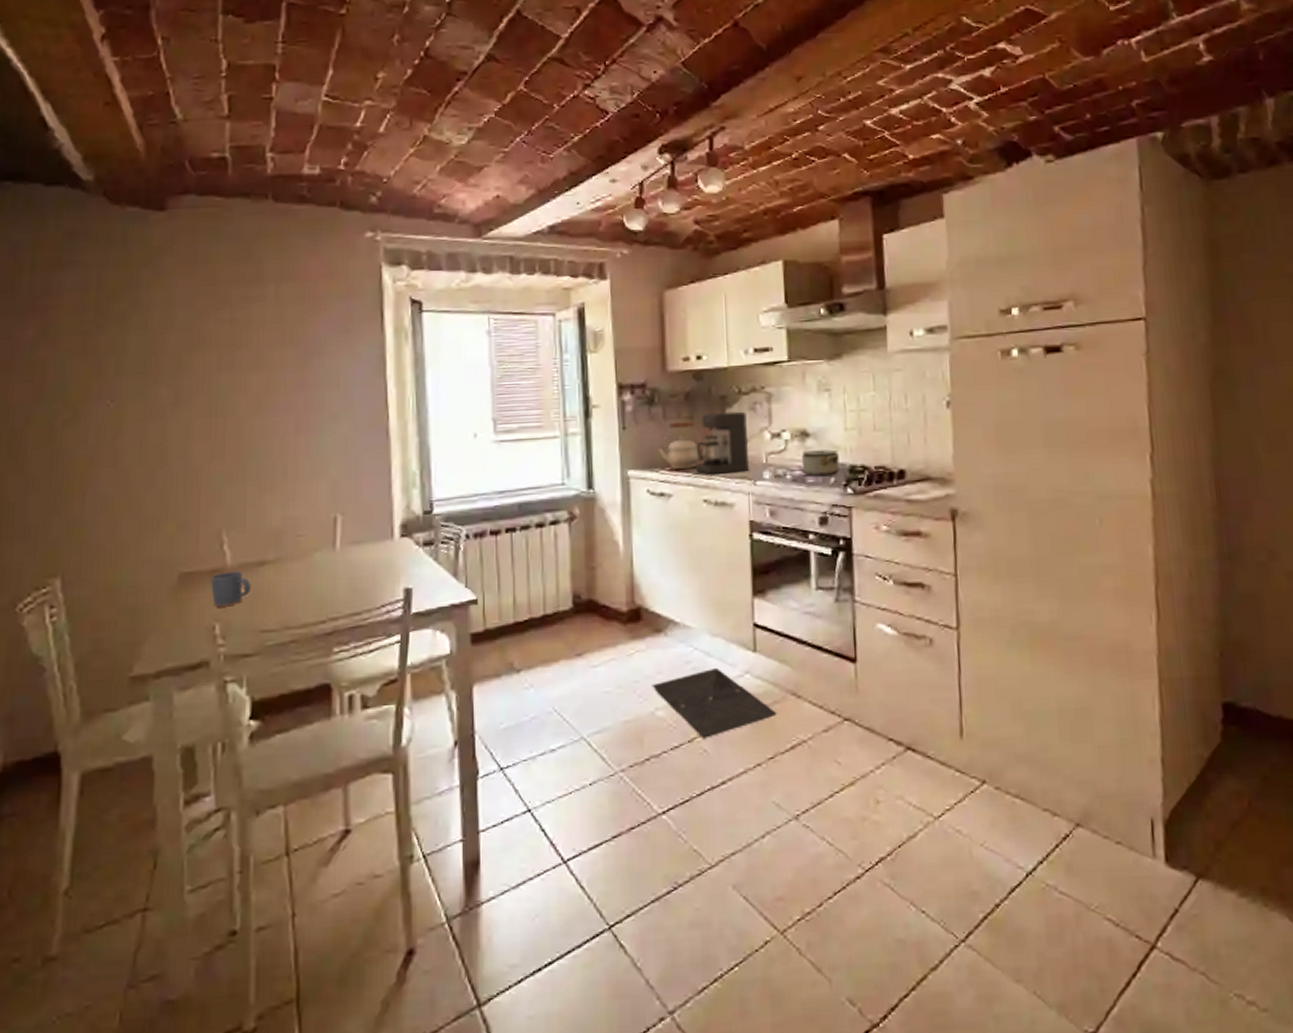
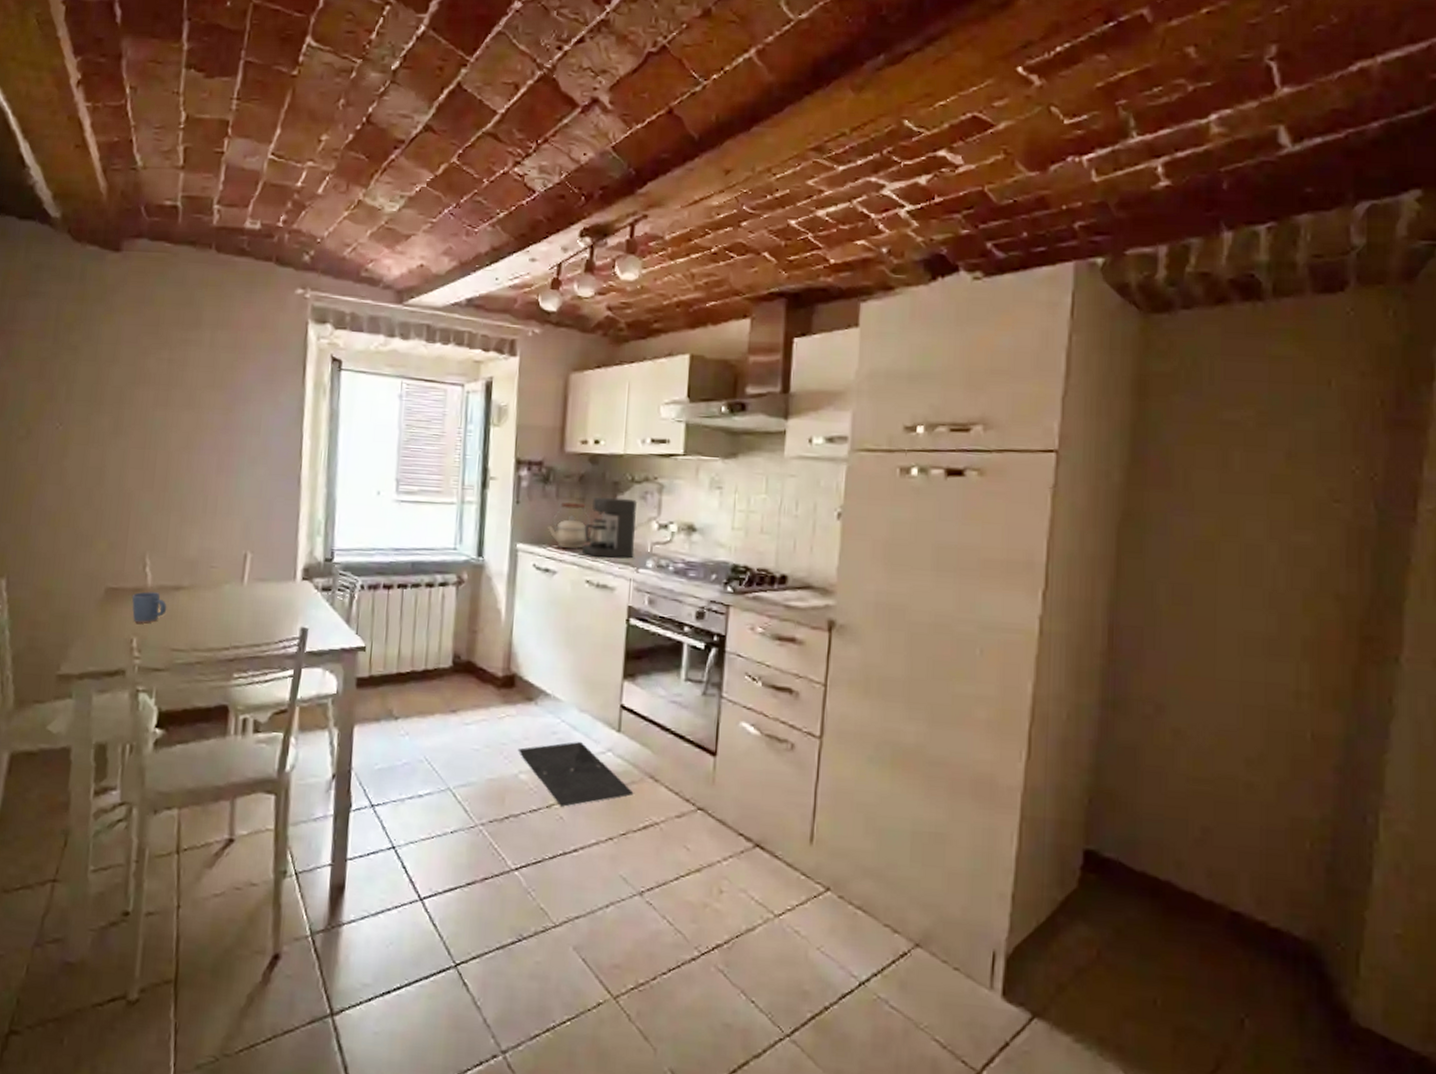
cooking pot: present [801,449,840,477] -> none [685,545,723,573]

